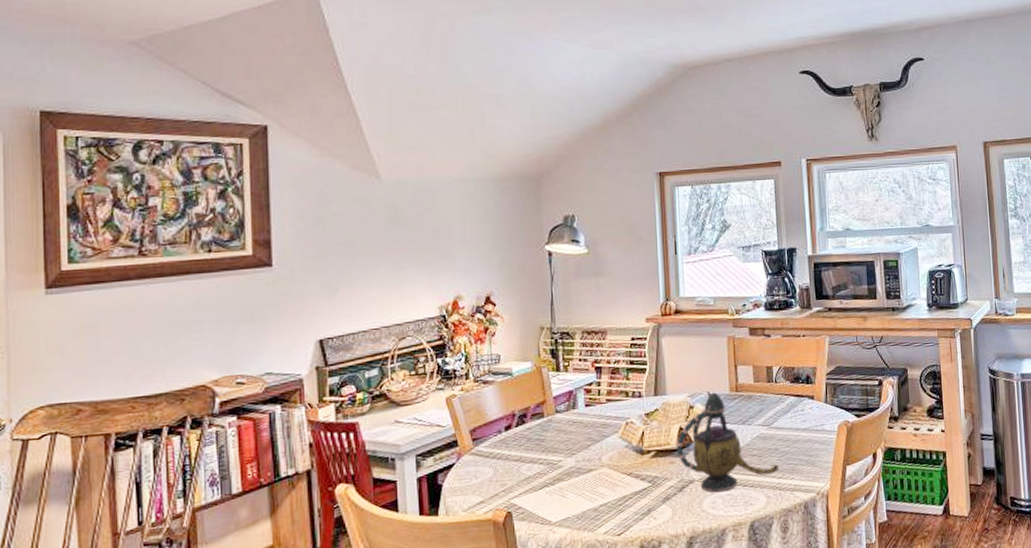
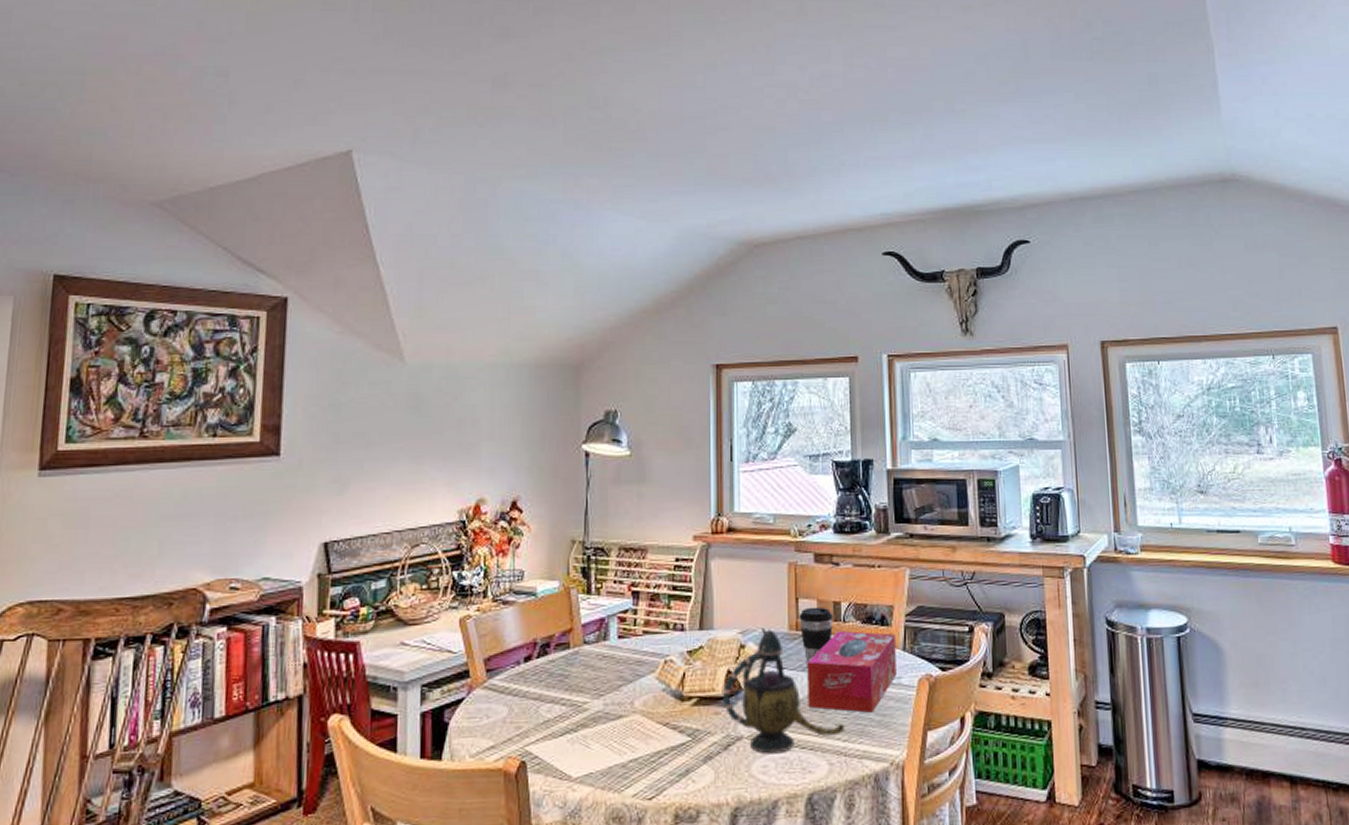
coffee cup: none [738,371,767,417] -> present [799,607,833,662]
tissue box: none [746,389,820,455] -> present [807,631,896,713]

